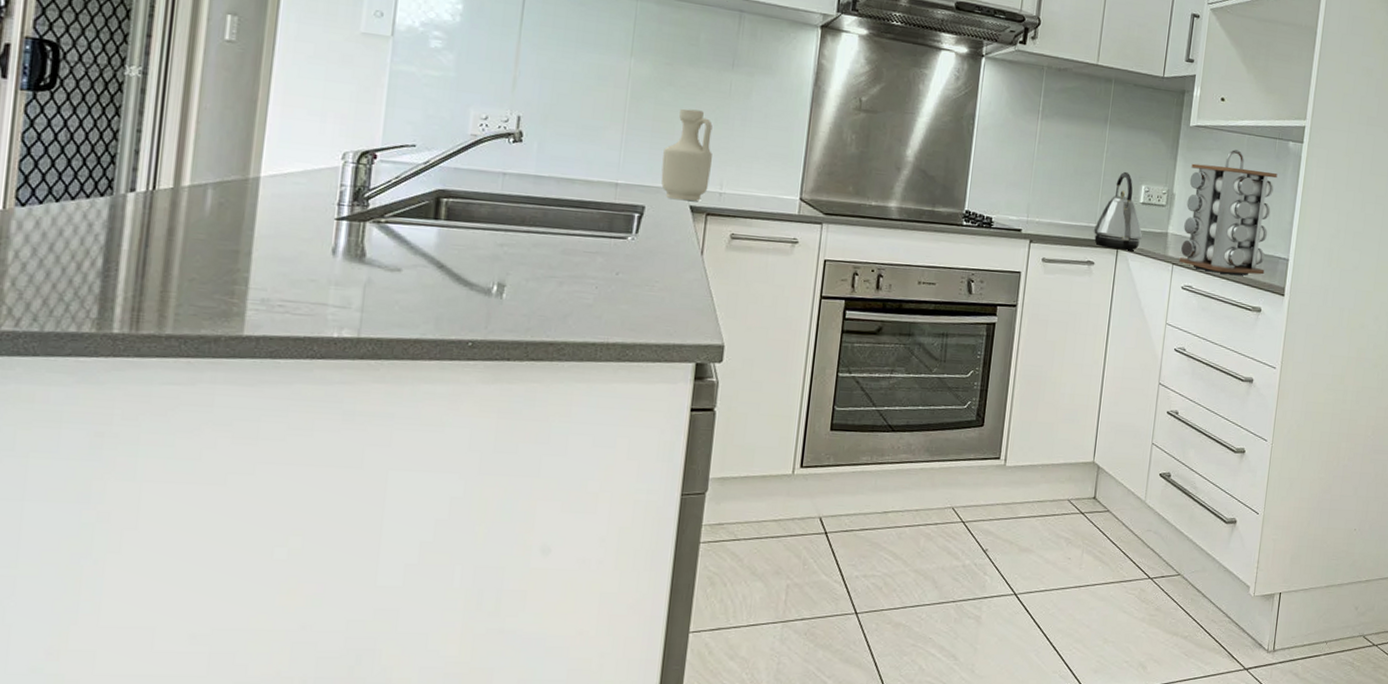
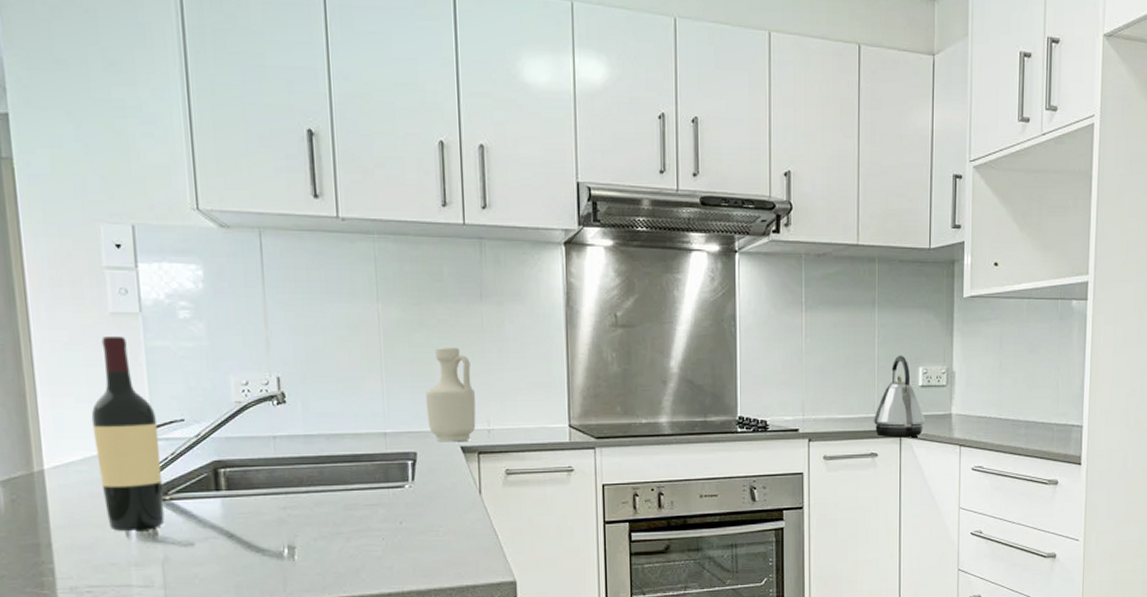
wine bottle: none [316,54,388,251] -> present [91,336,165,532]
spice rack: present [1179,150,1278,276] -> none [966,317,1063,449]

